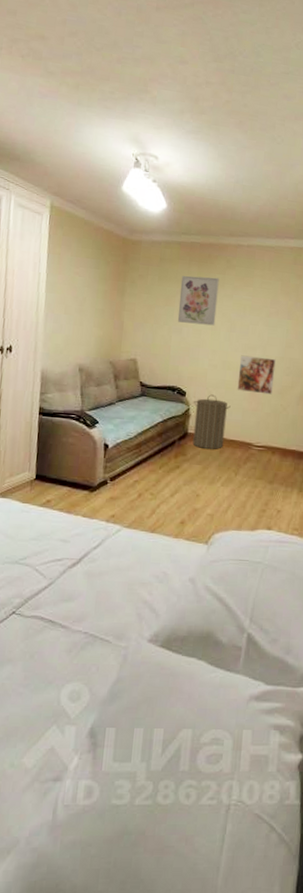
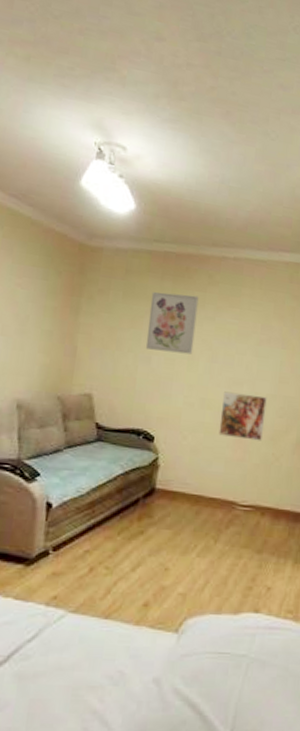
laundry hamper: present [192,394,231,449] -> none [161,439,210,510]

